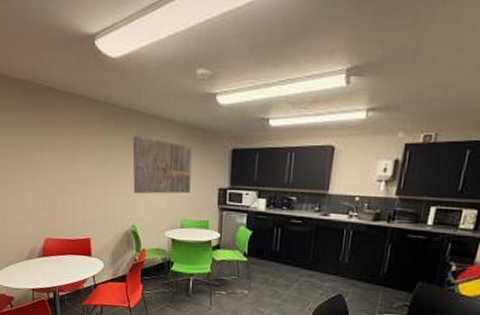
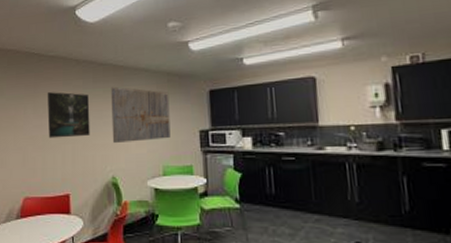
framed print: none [64,134,111,184] -> present [47,92,90,139]

